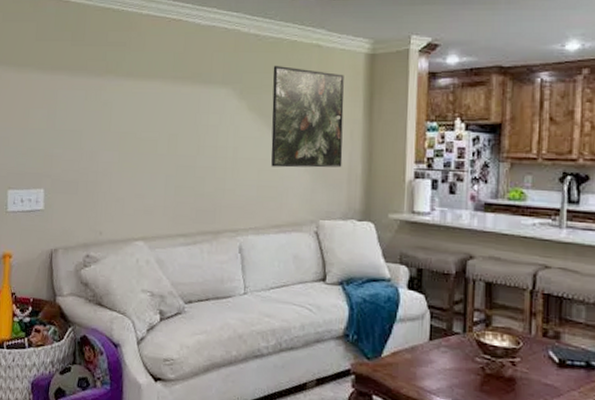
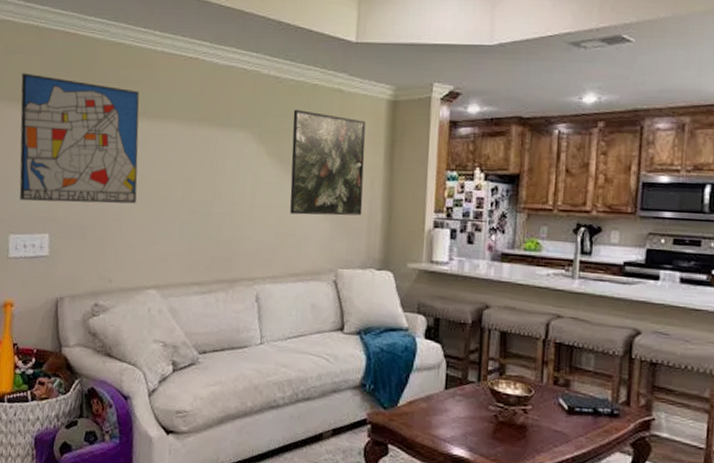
wall art: none [17,39,127,160] -> present [19,72,140,204]

